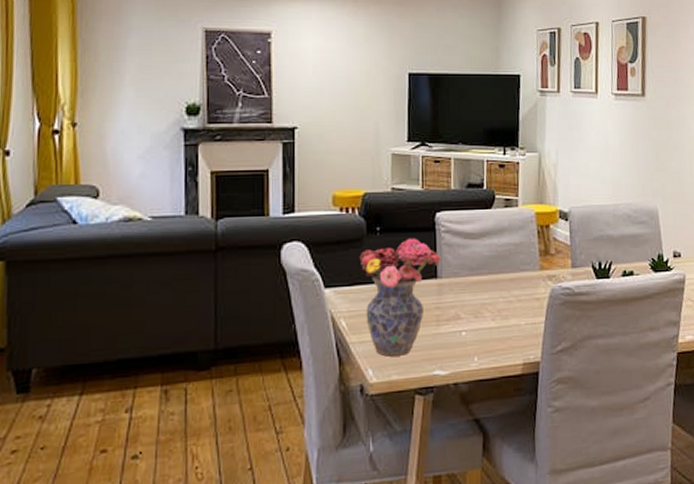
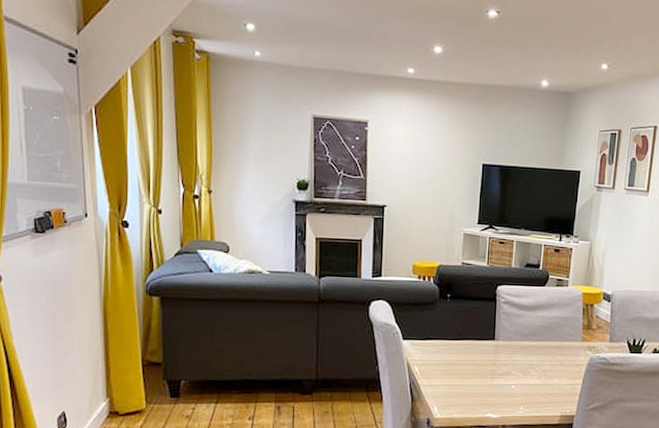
flower arrangement: present [359,238,441,357] -> none [432,305,499,399]

